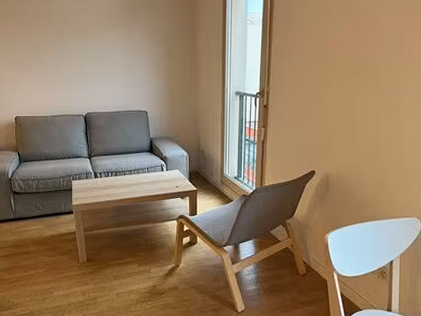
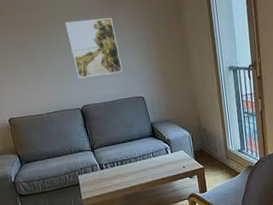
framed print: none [82,30,130,86] -> present [64,18,122,79]

